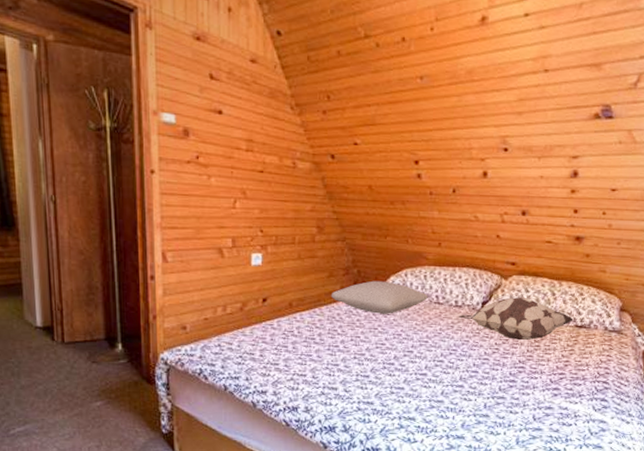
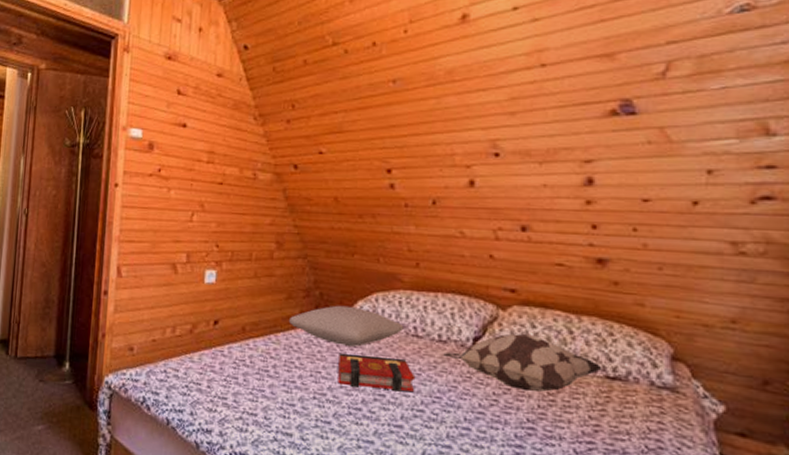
book: none [374,320,437,348] -> present [338,352,416,392]

